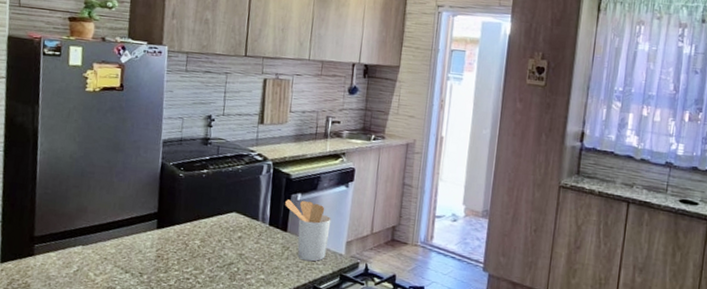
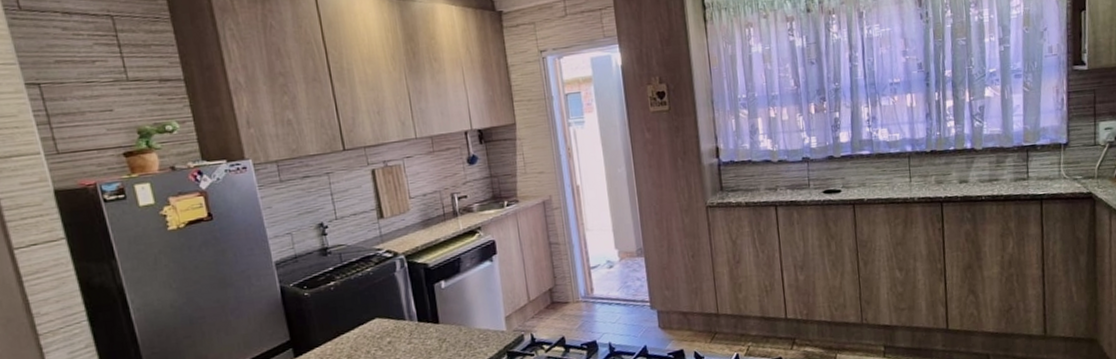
utensil holder: present [284,199,332,262] -> none [428,285,487,348]

